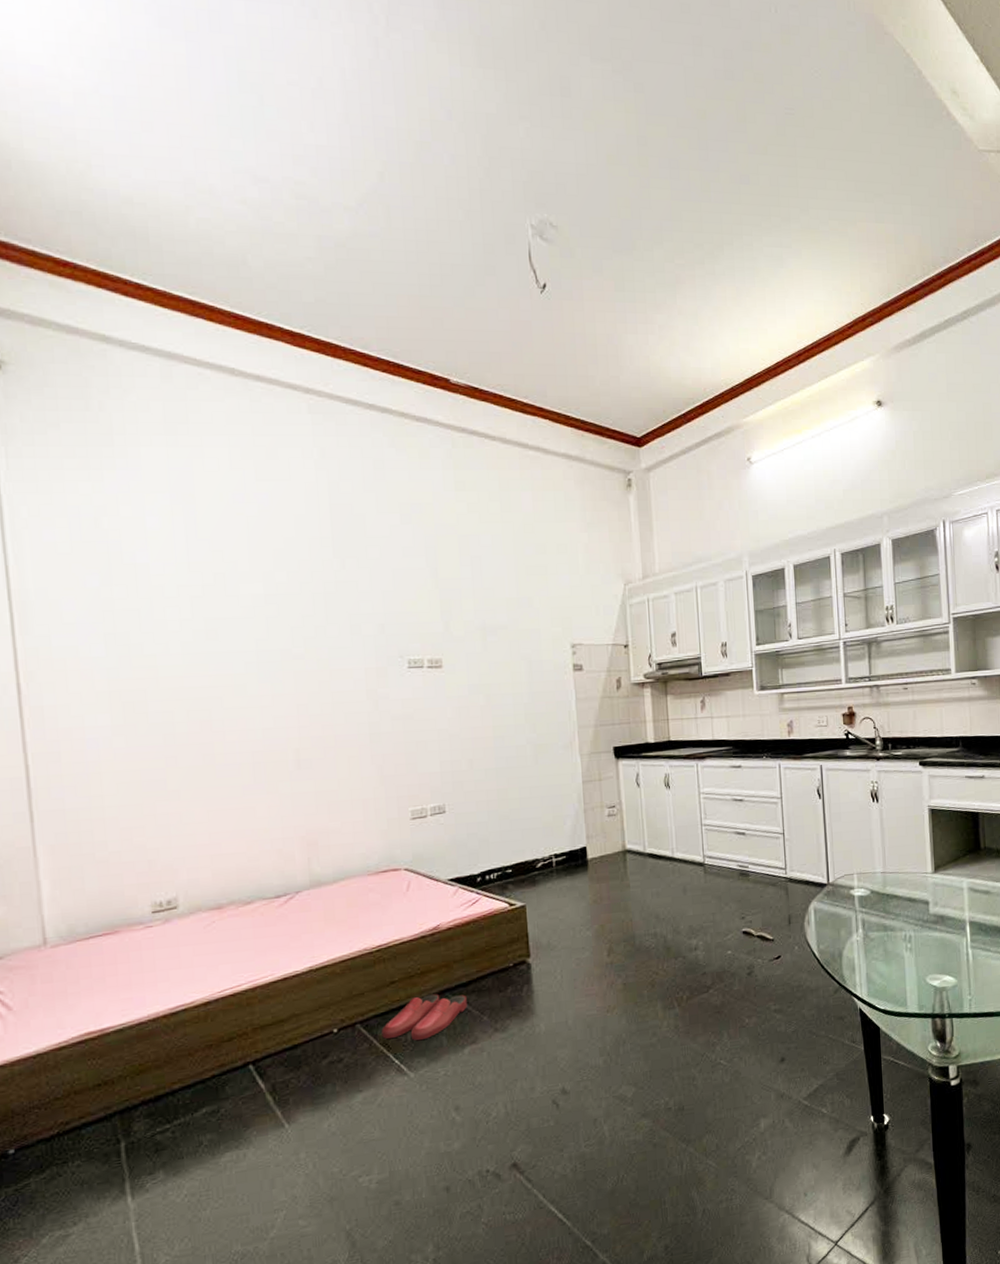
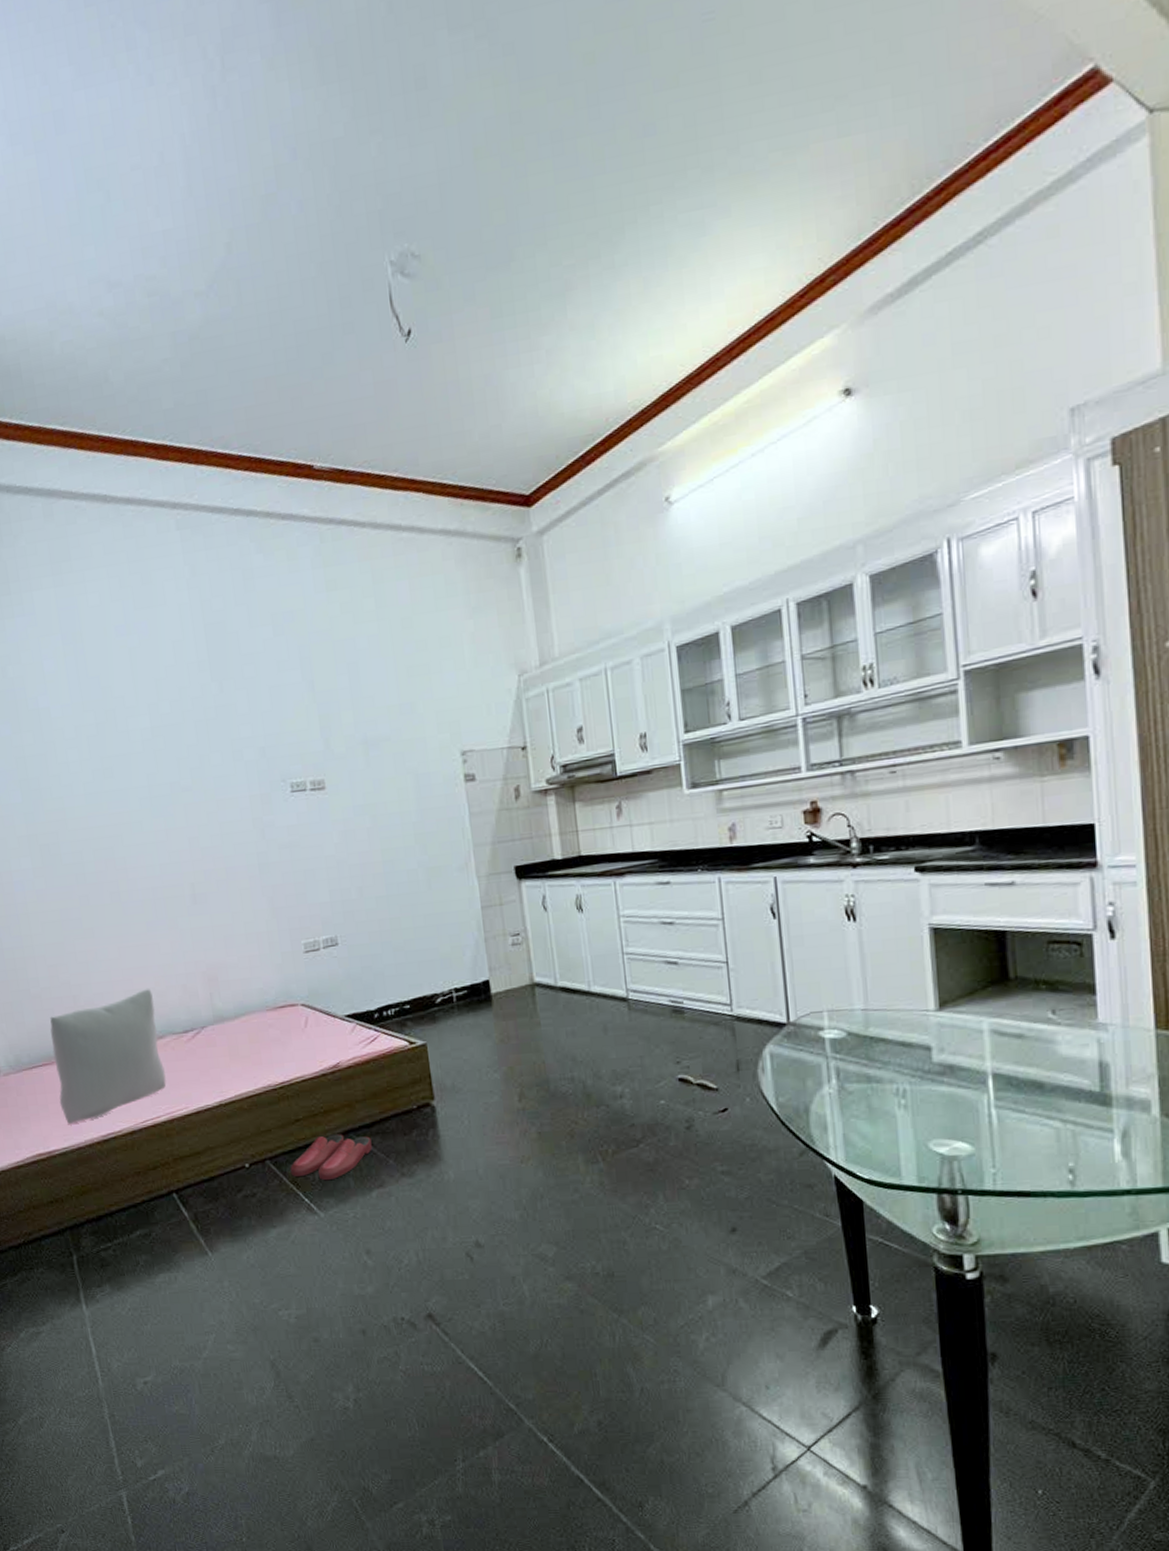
pillow: none [116,853,251,998] -> present [50,989,166,1124]

